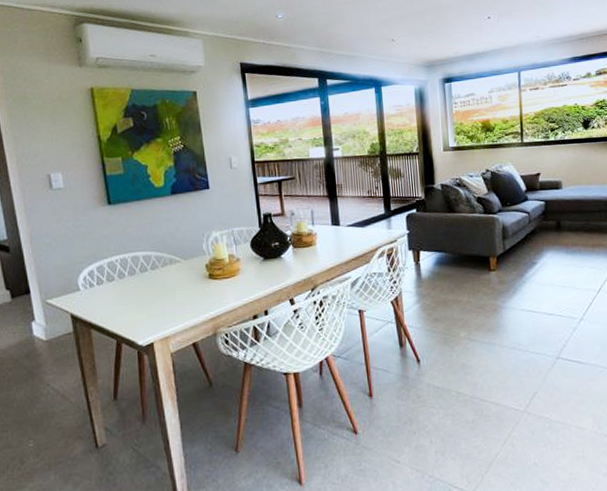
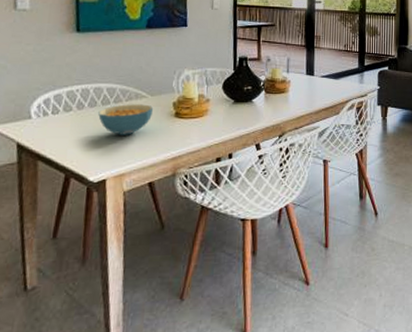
cereal bowl: none [138,268,188,300] -> present [98,104,154,135]

